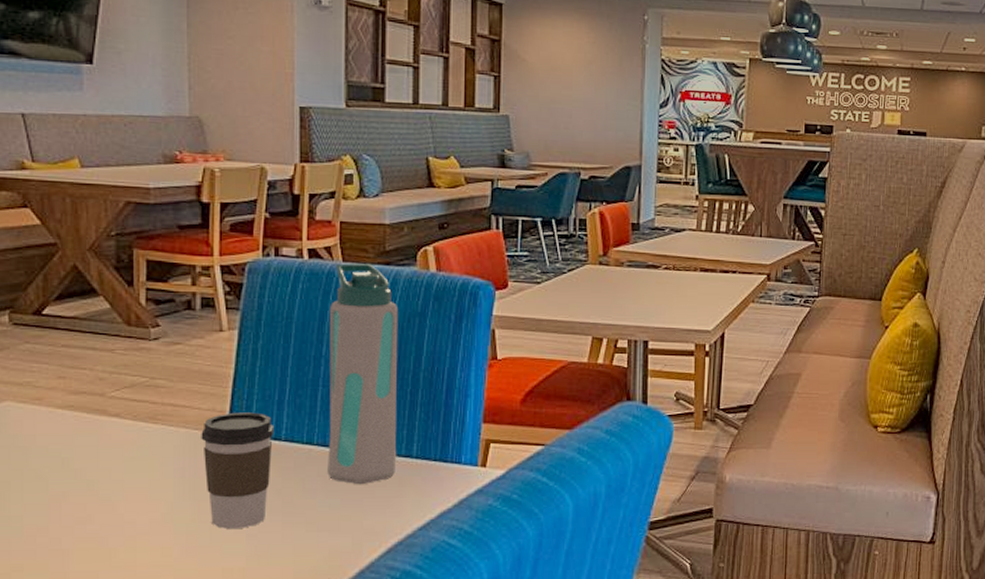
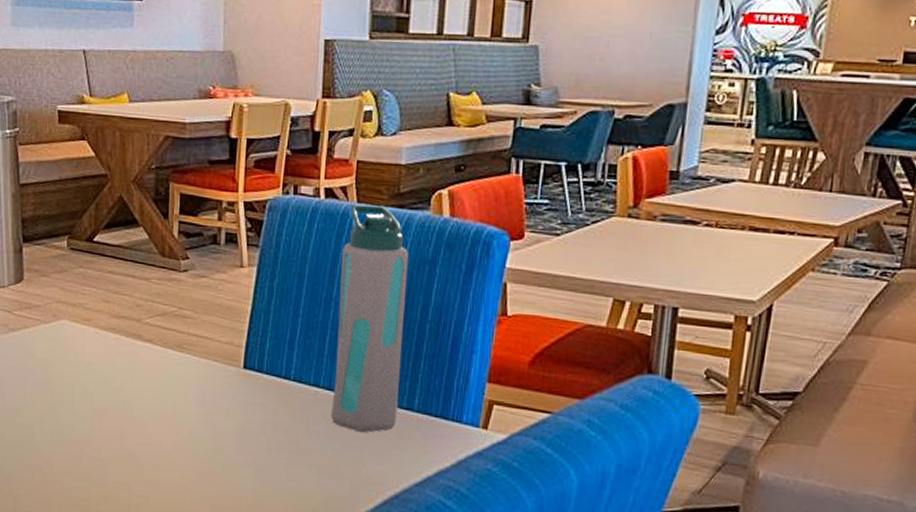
coffee cup: present [201,412,275,529] -> none [219,348,285,462]

